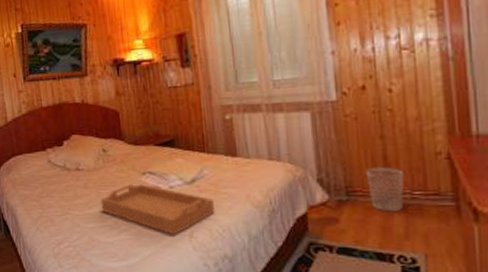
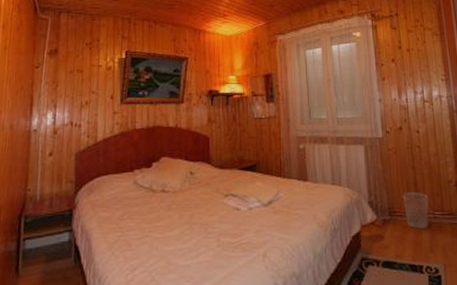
serving tray: present [100,184,215,235] -> none [182,206,286,256]

